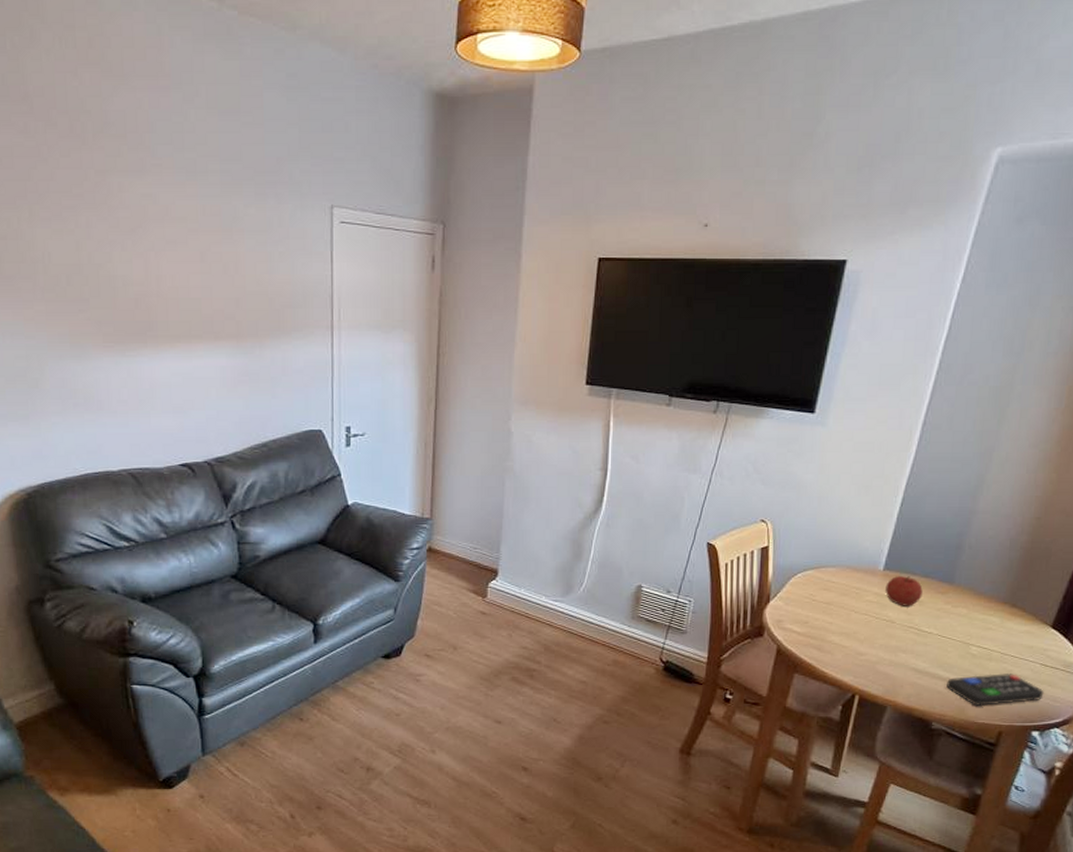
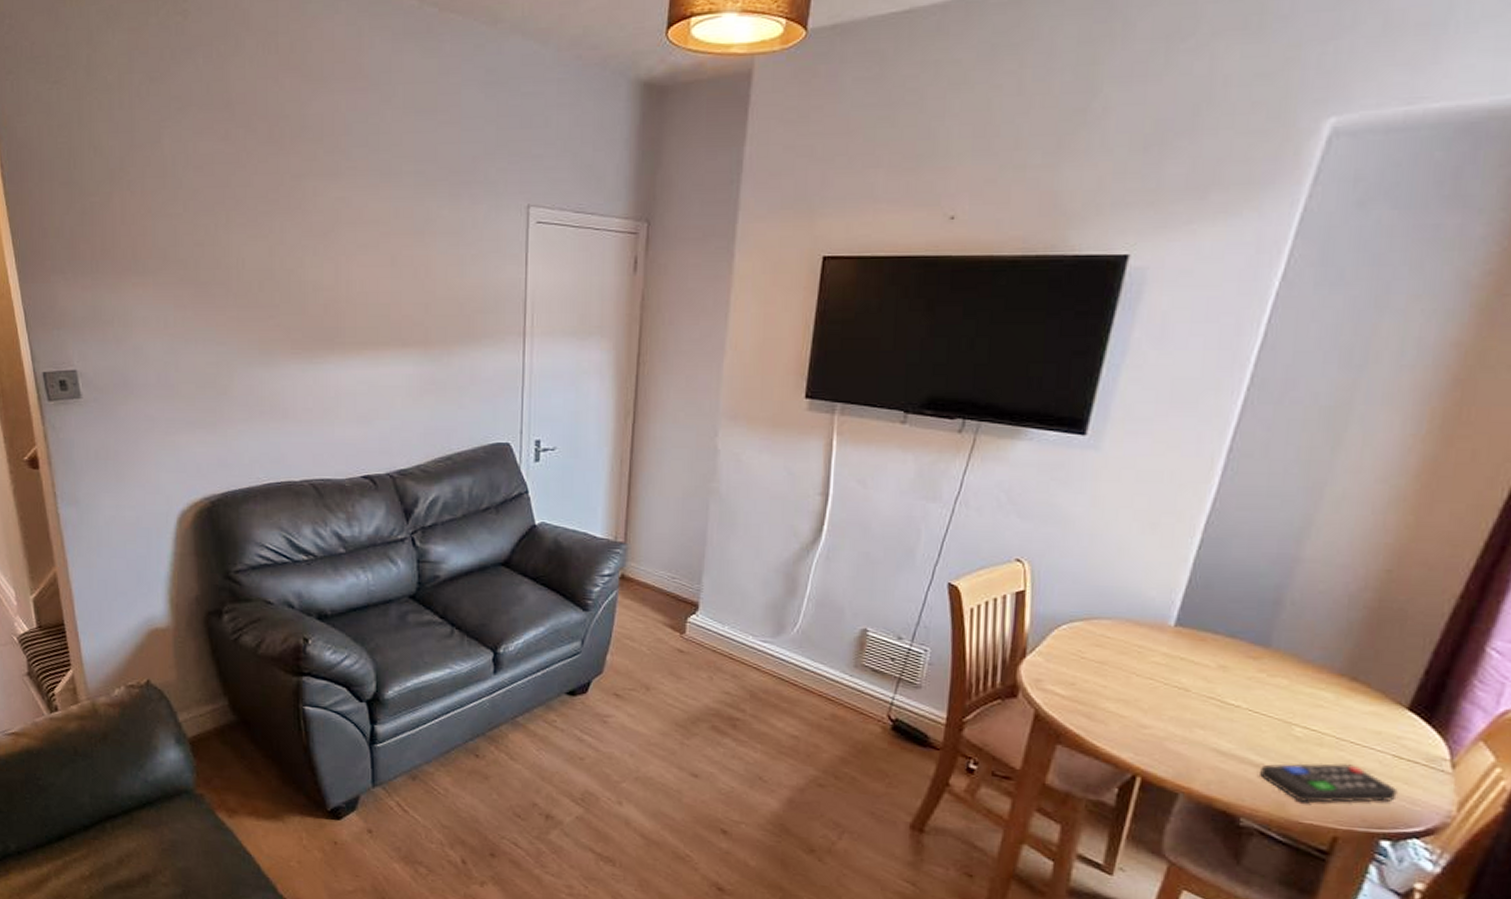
fruit: present [885,576,923,606] -> none [1177,634,1228,672]

